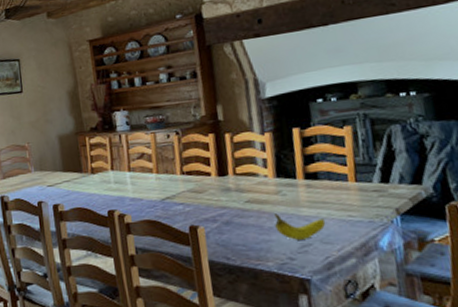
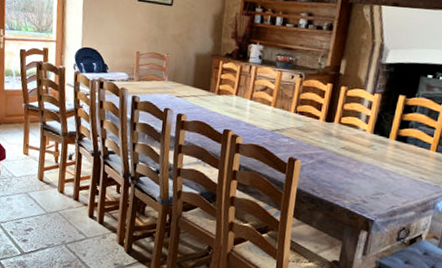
fruit: present [273,213,326,240] -> none [359,163,401,189]

